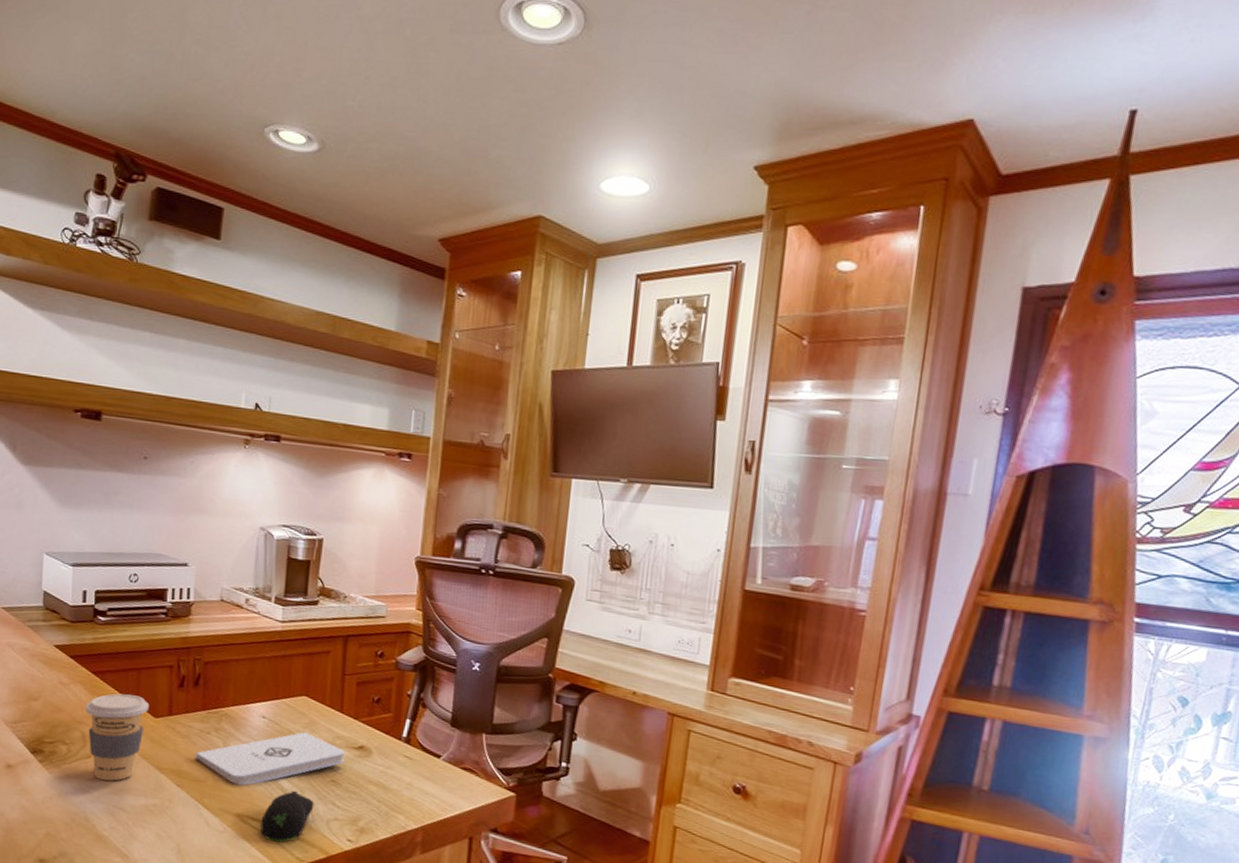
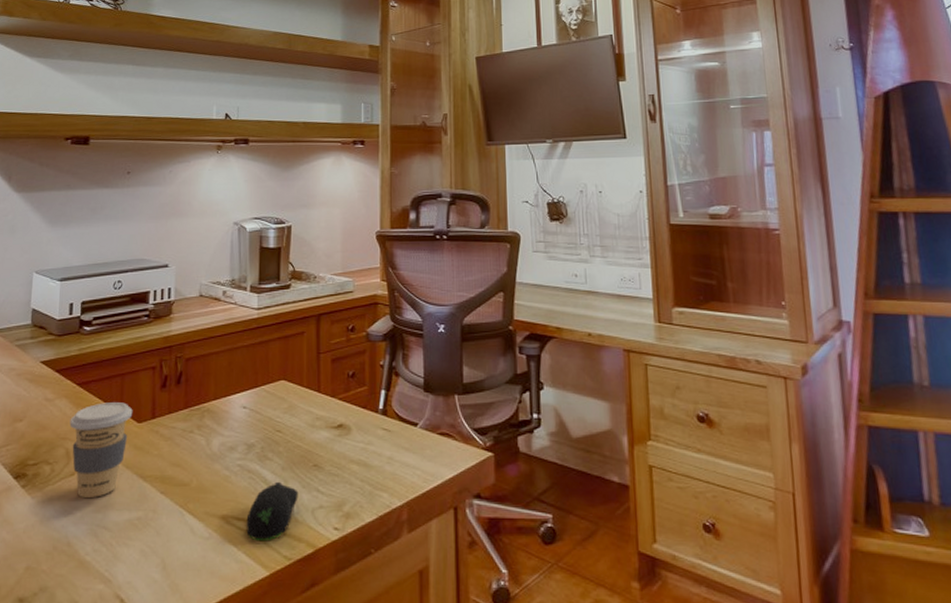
notepad: present [195,732,345,786] -> none [178,417,325,484]

